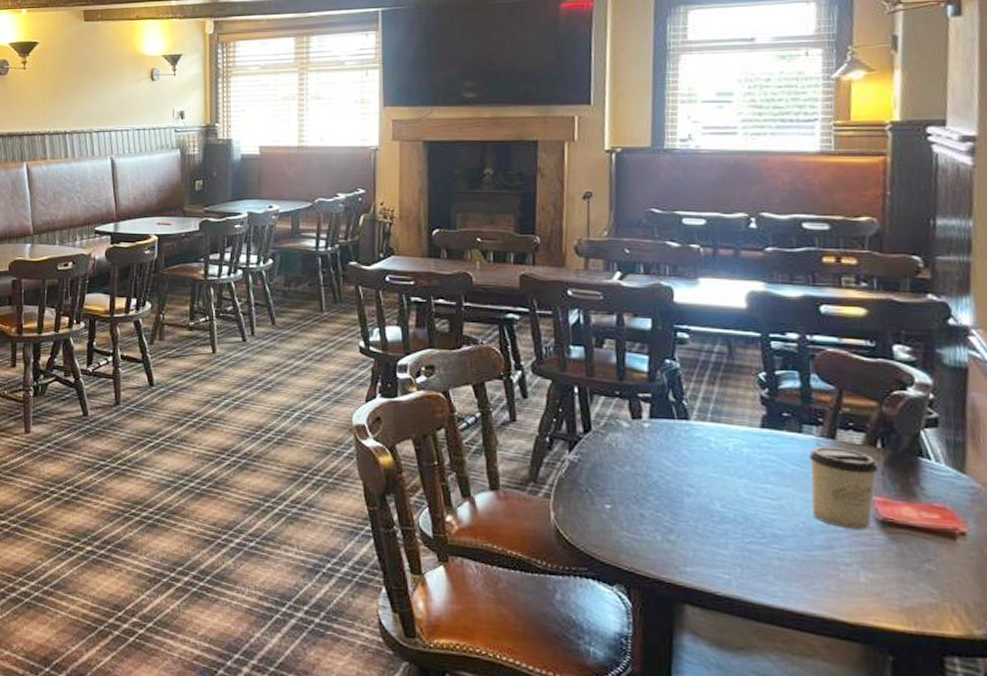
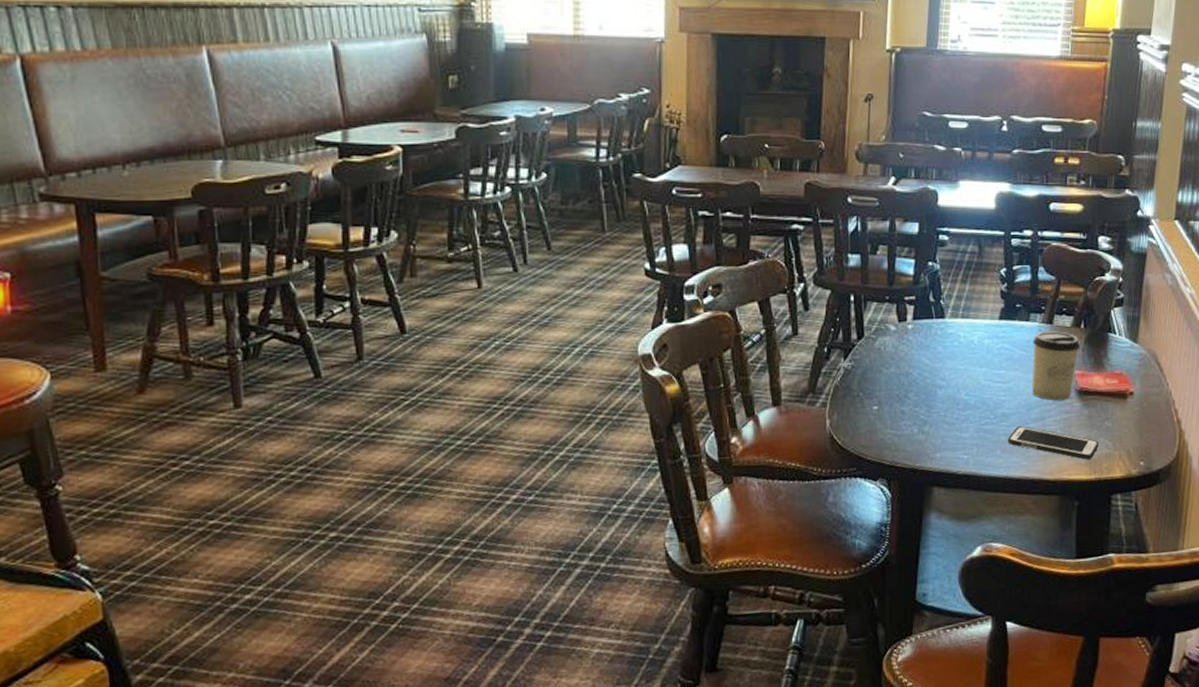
cell phone: none [782,551,918,607] -> present [1007,426,1099,460]

